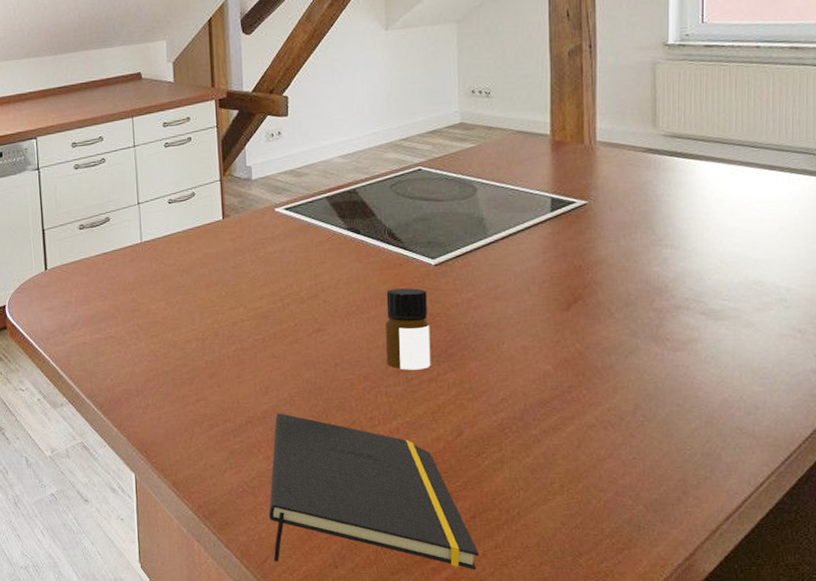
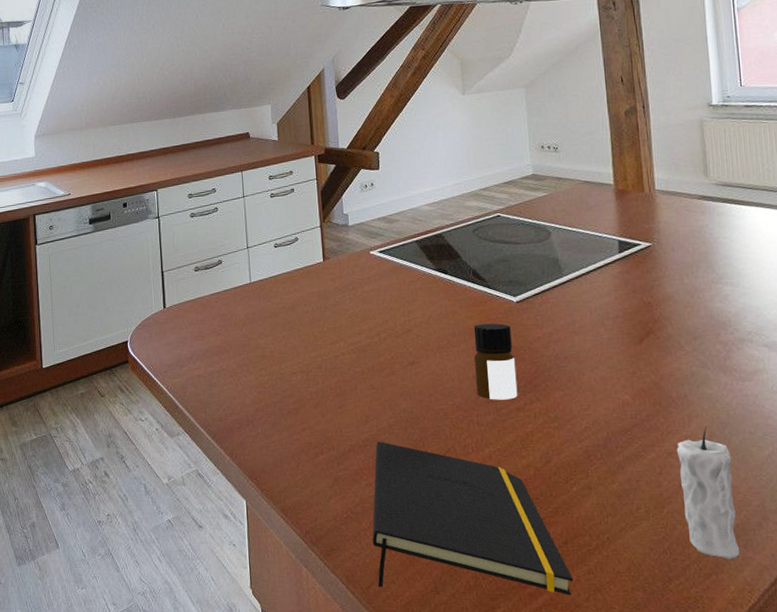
candle: none [597,398,656,535] -> present [676,426,740,560]

